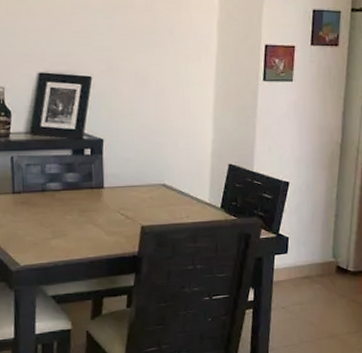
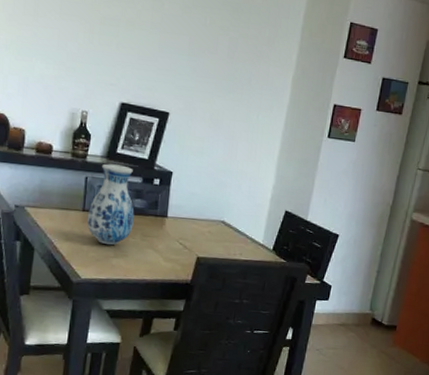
vase: none [18,139,69,227] -> present [87,163,134,246]

